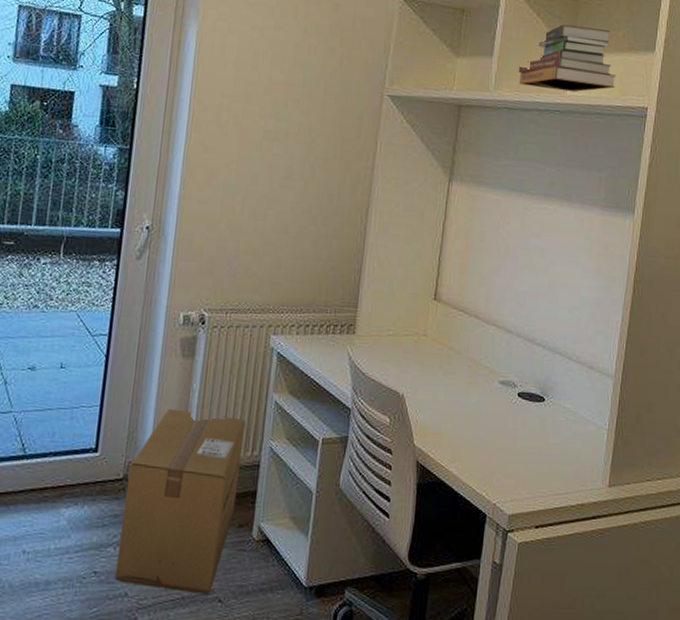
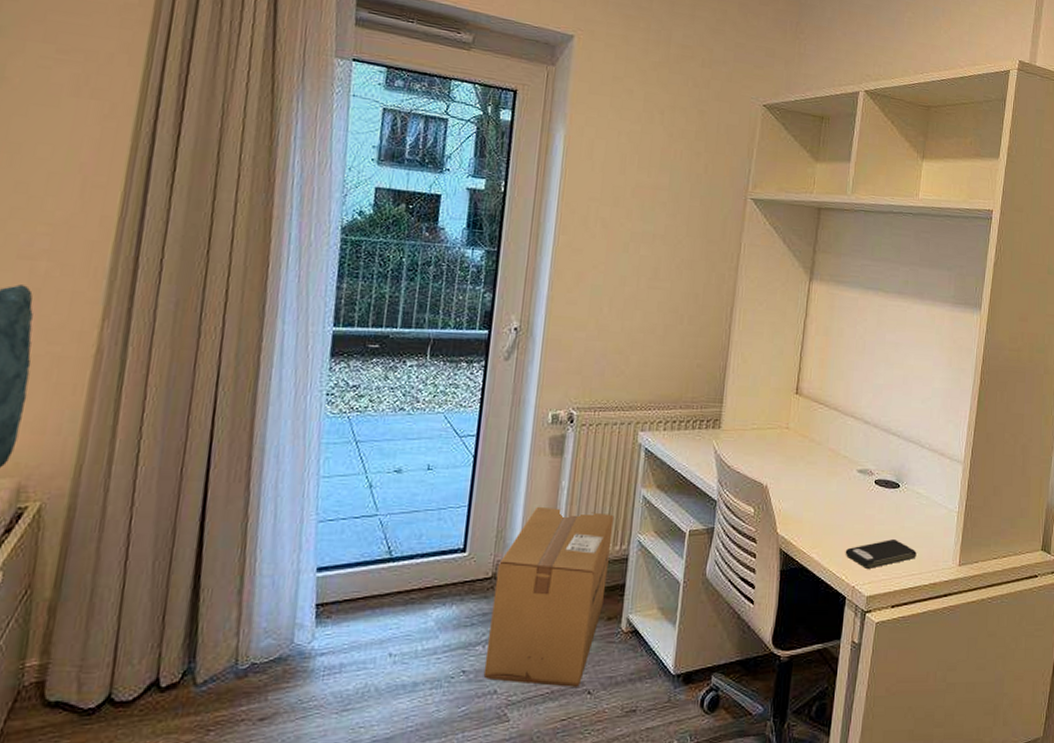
phone: none [485,456,563,486] -> present [845,539,917,569]
books: present [518,24,617,93] -> none [874,132,965,196]

